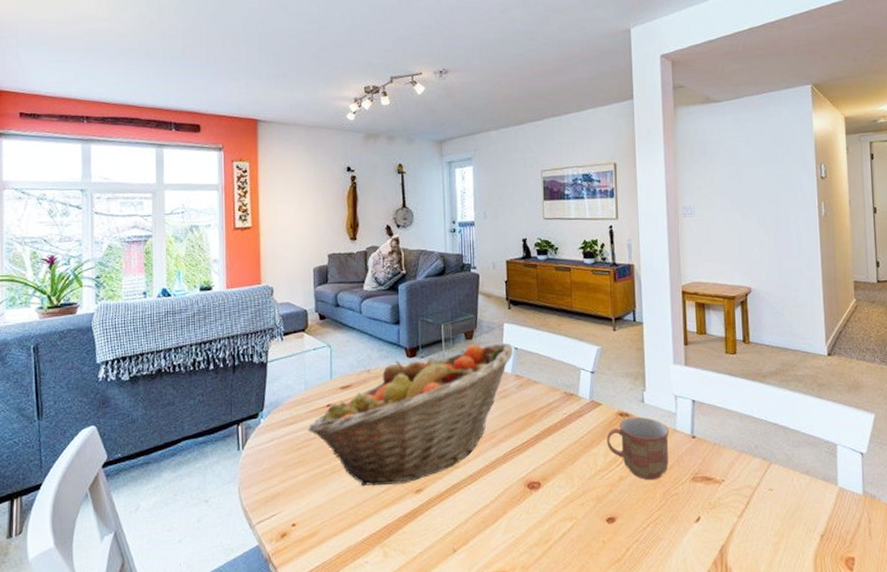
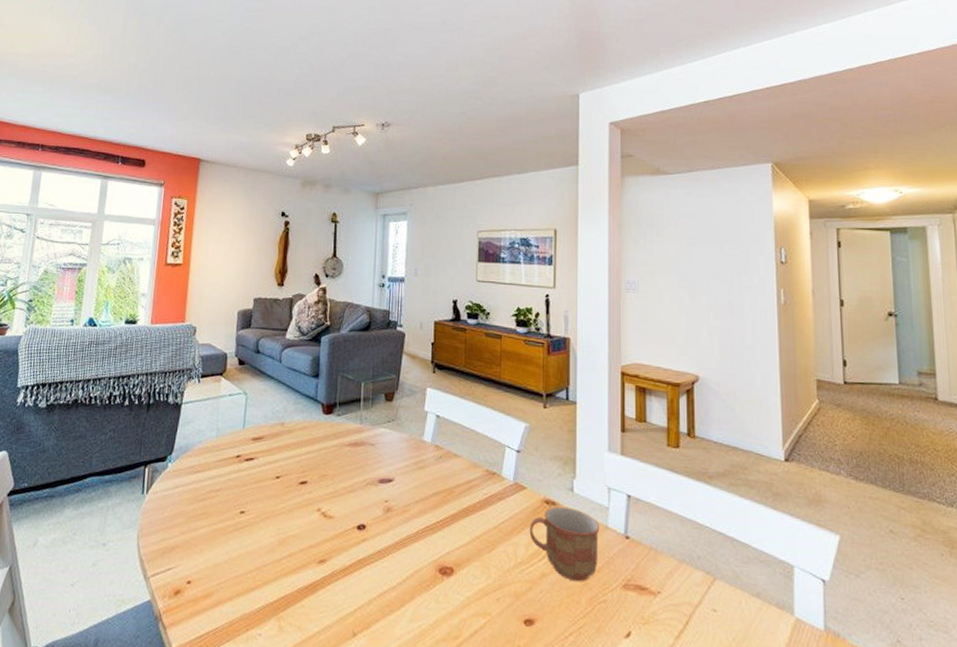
fruit basket: present [307,343,514,487] -> none [214,406,435,552]

